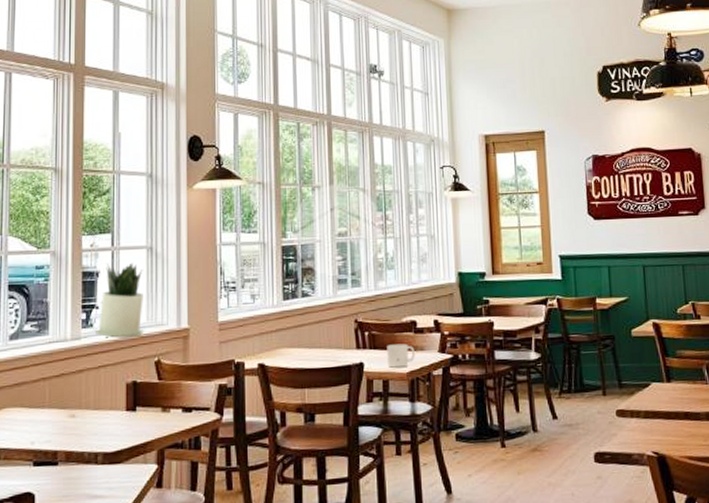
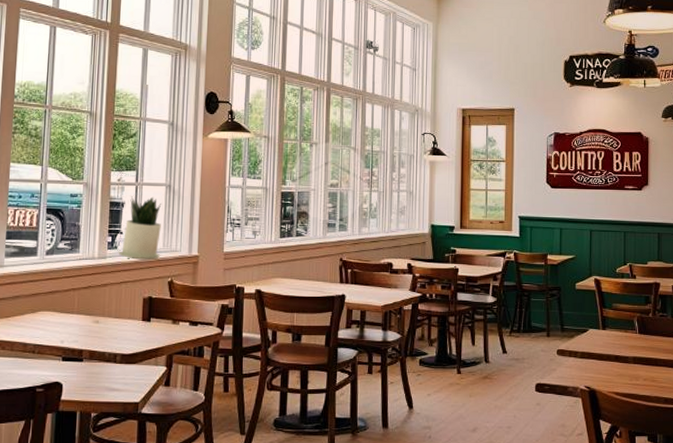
mug: present [387,343,415,368] -> none [365,281,390,301]

